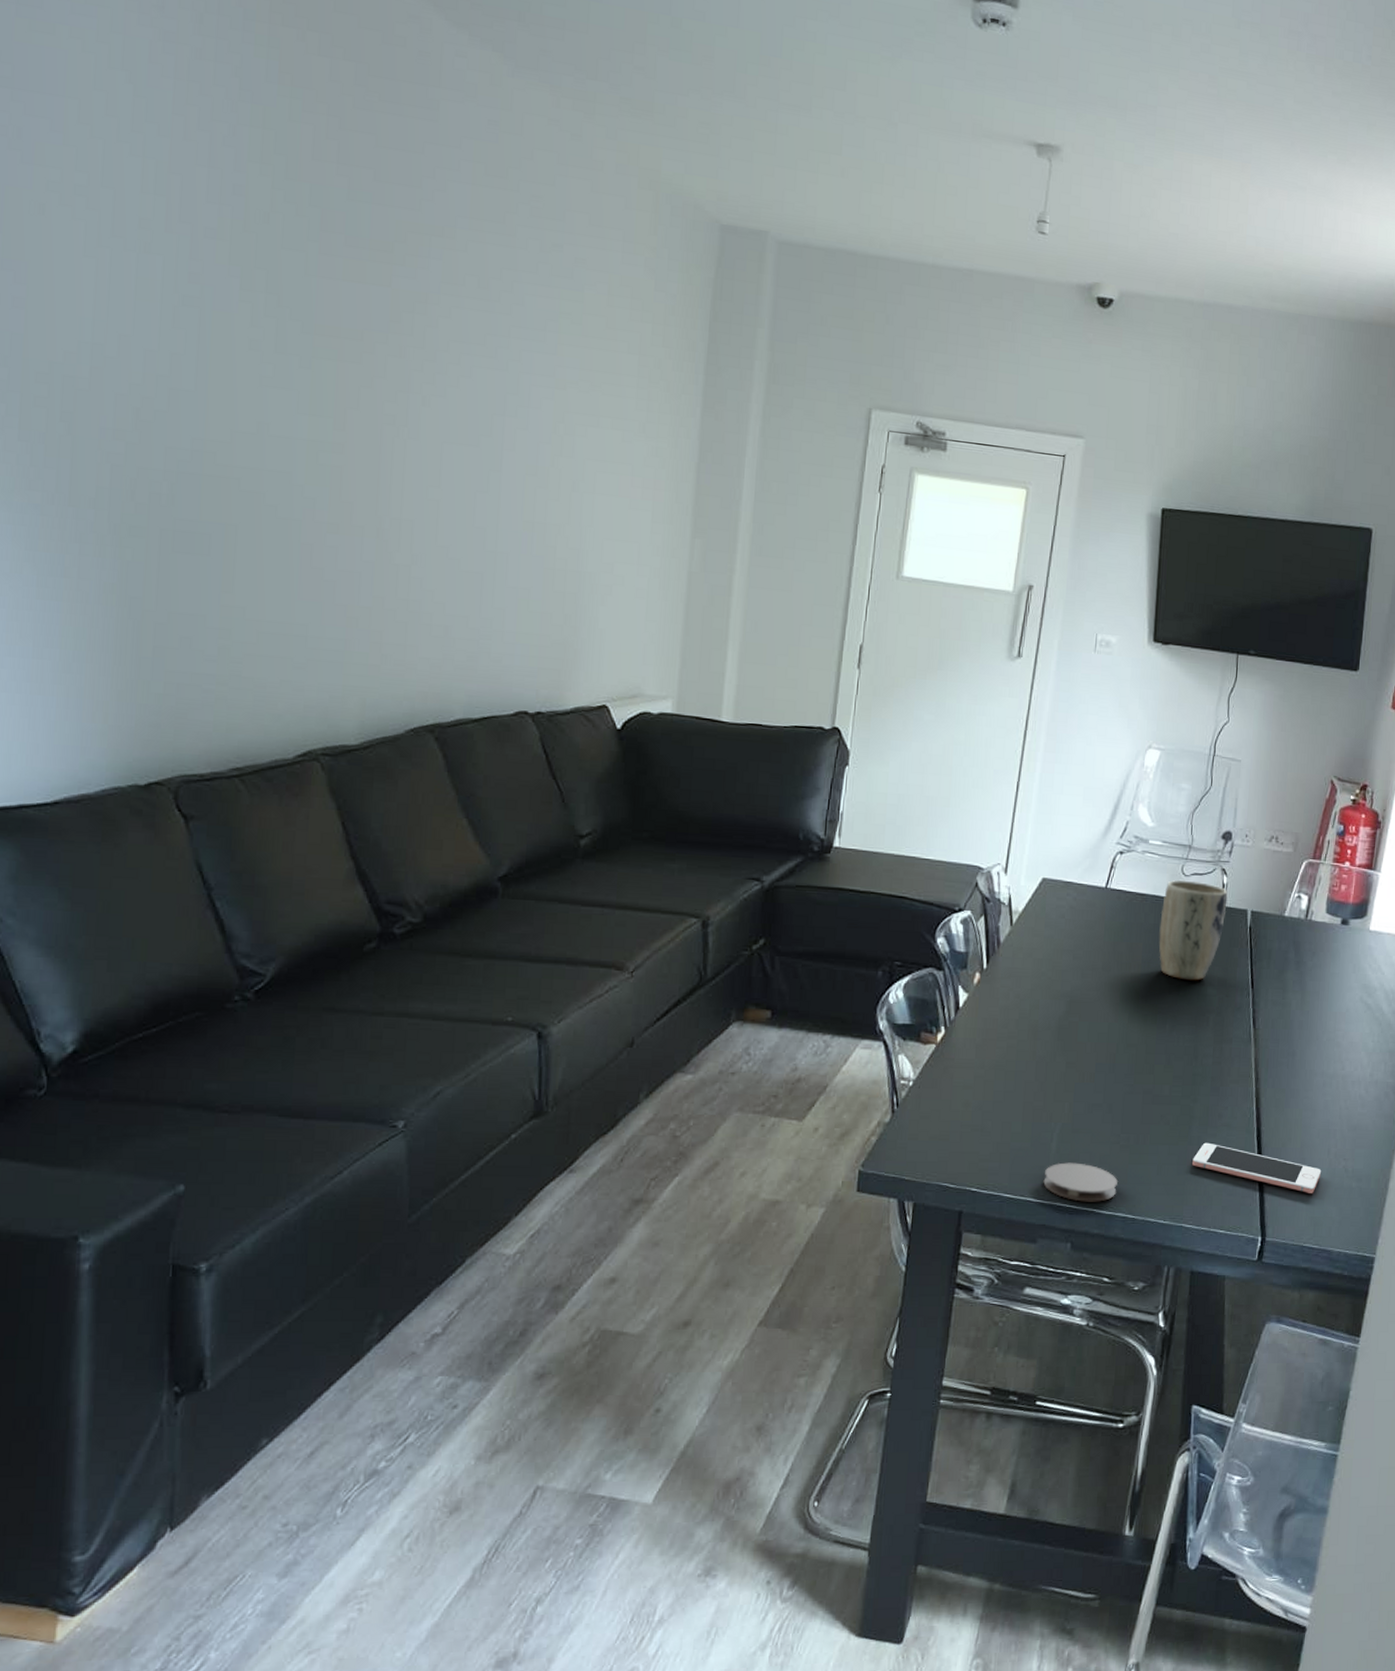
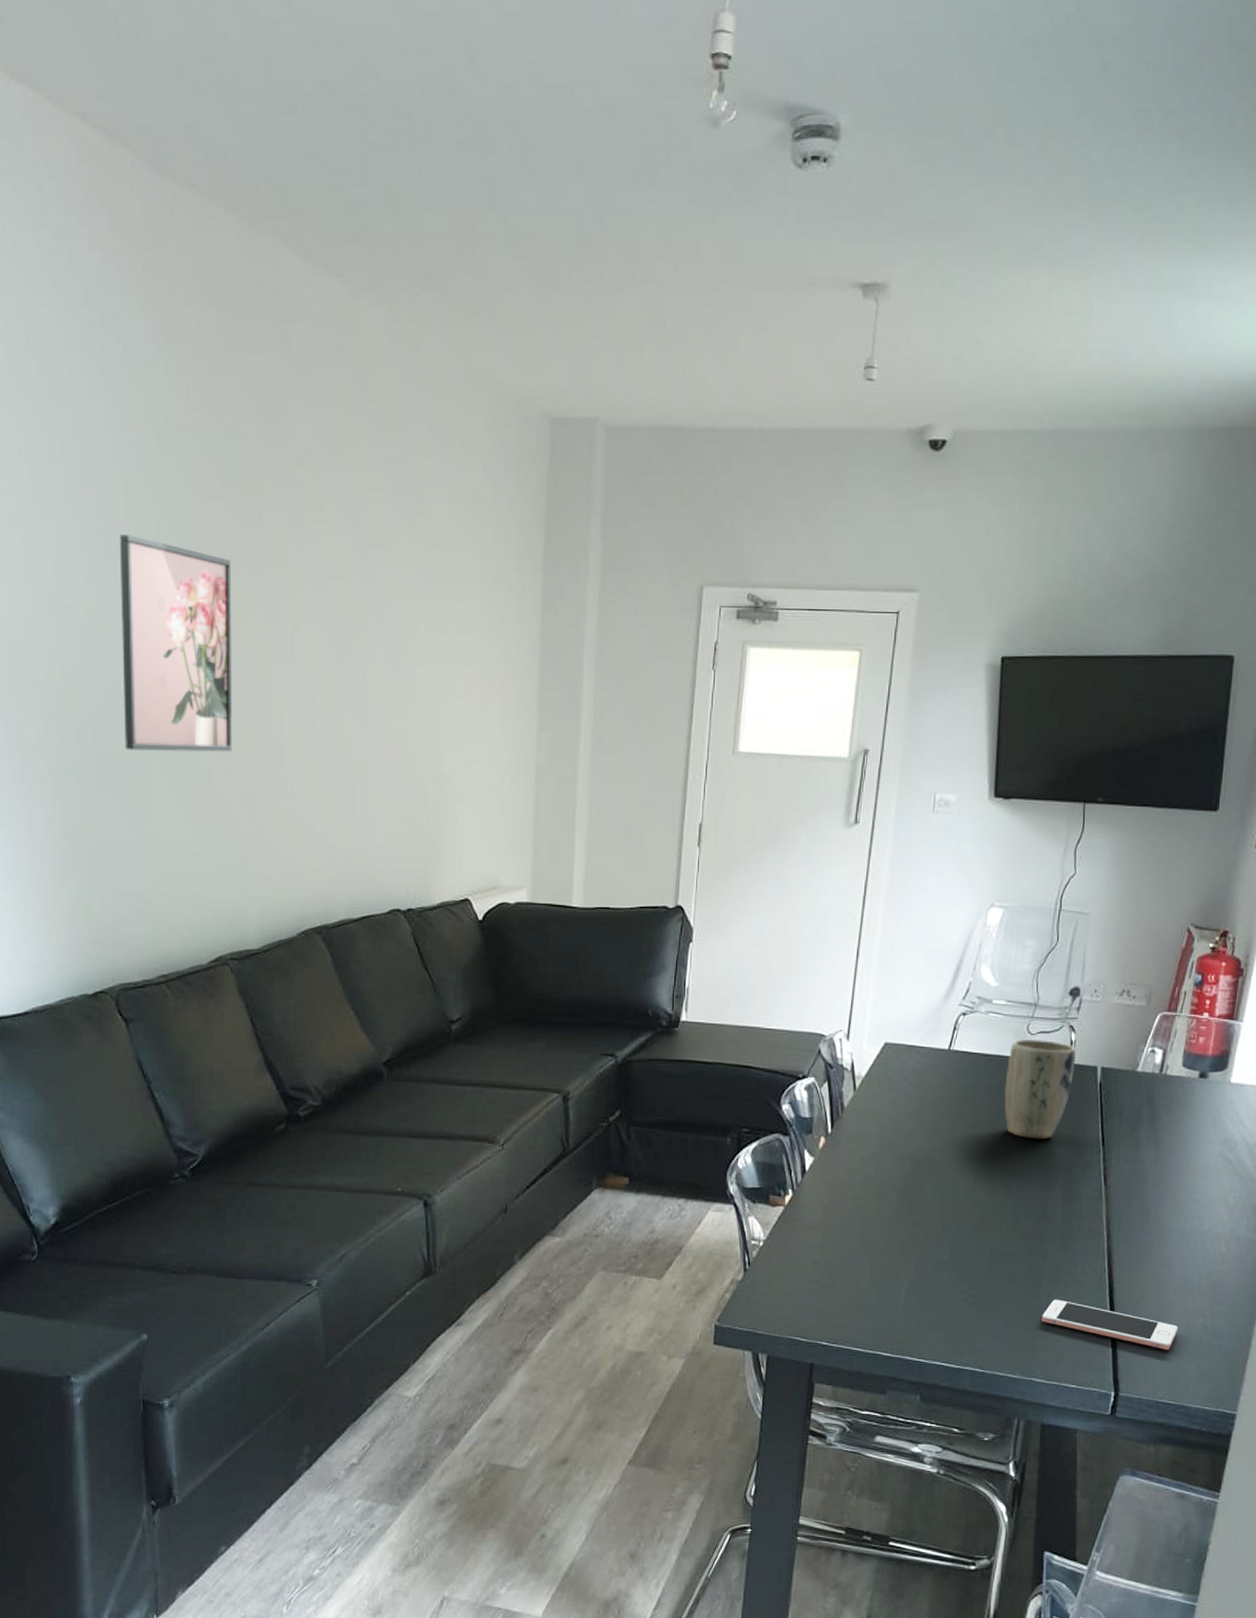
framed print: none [208,279,353,528] -> present [119,533,233,752]
coaster: present [1043,1162,1119,1202] -> none [891,1318,967,1356]

